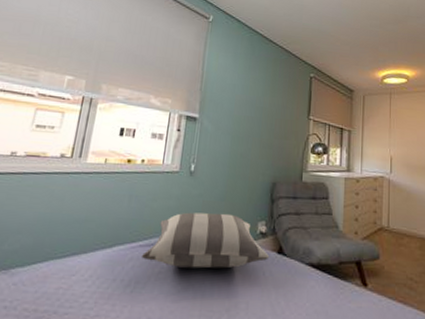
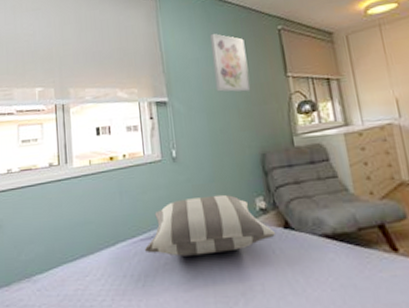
wall art: none [245,65,280,125] -> present [209,33,251,92]

